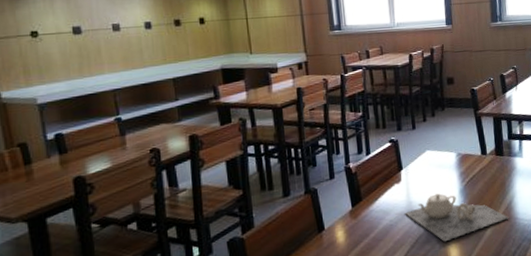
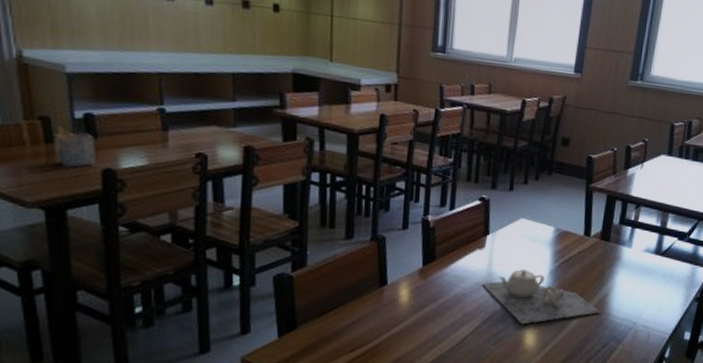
napkin holder: none [31,148,69,182] -> present [53,125,97,168]

